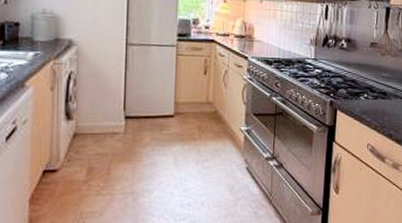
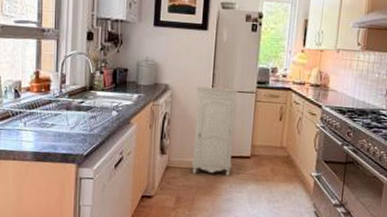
storage cabinet: none [105,40,157,139] -> present [191,86,239,176]

